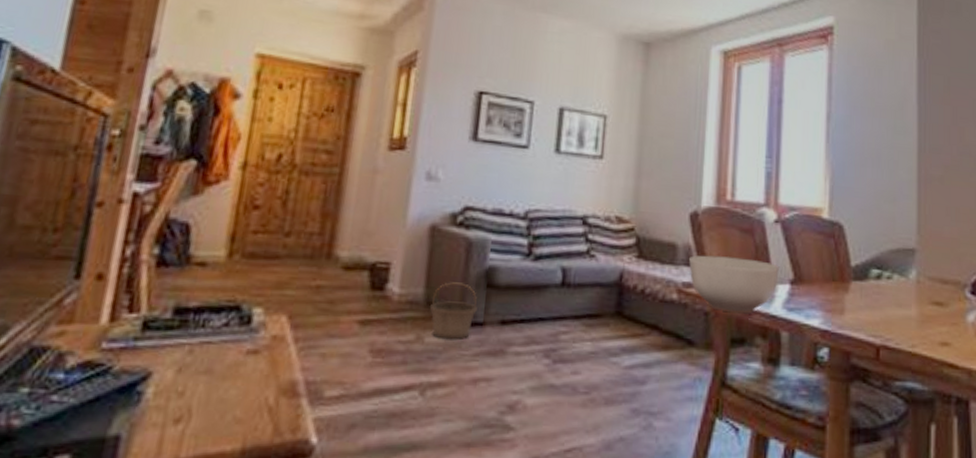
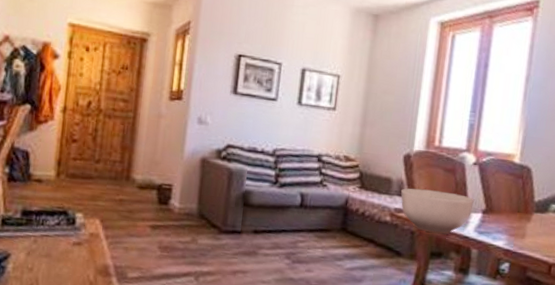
basket: present [430,282,477,339] -> none [202,201,237,243]

